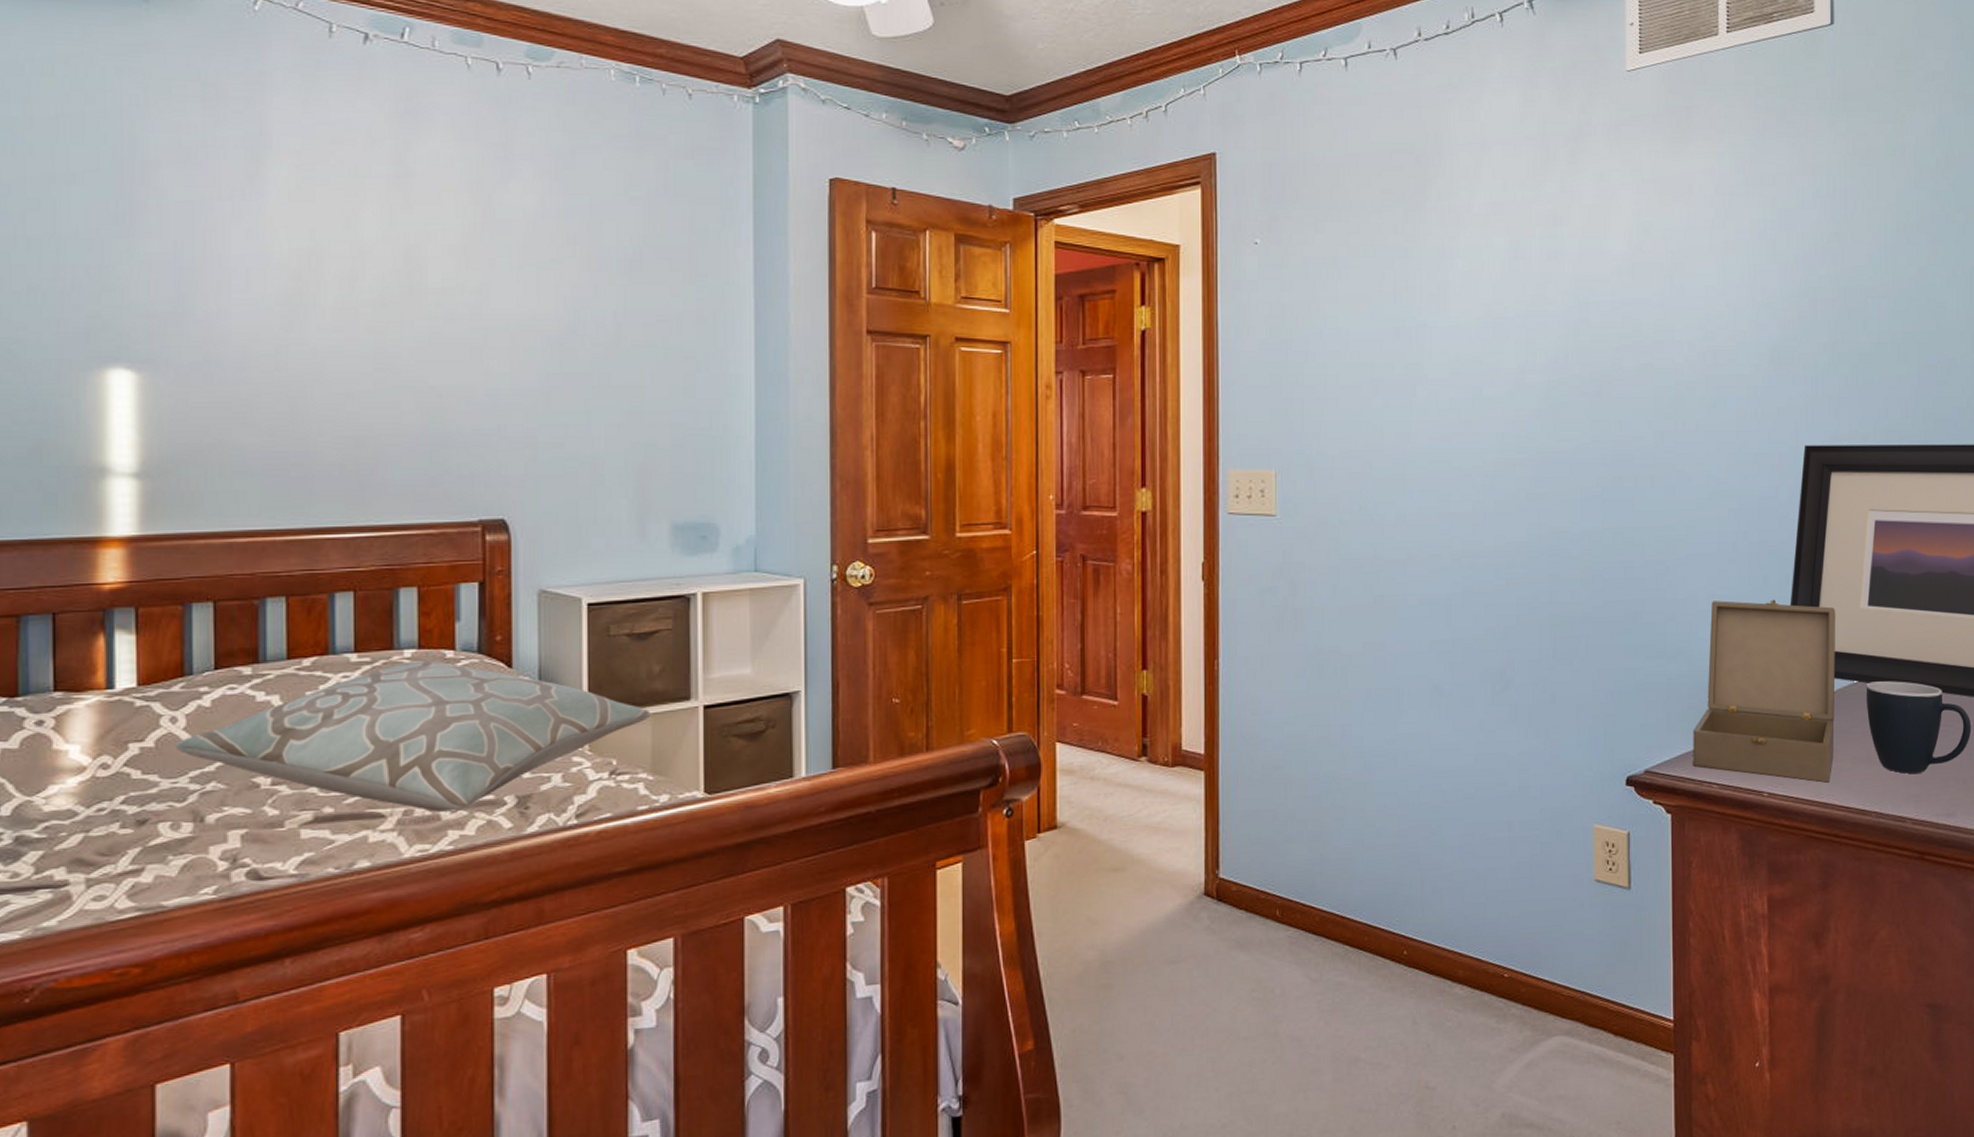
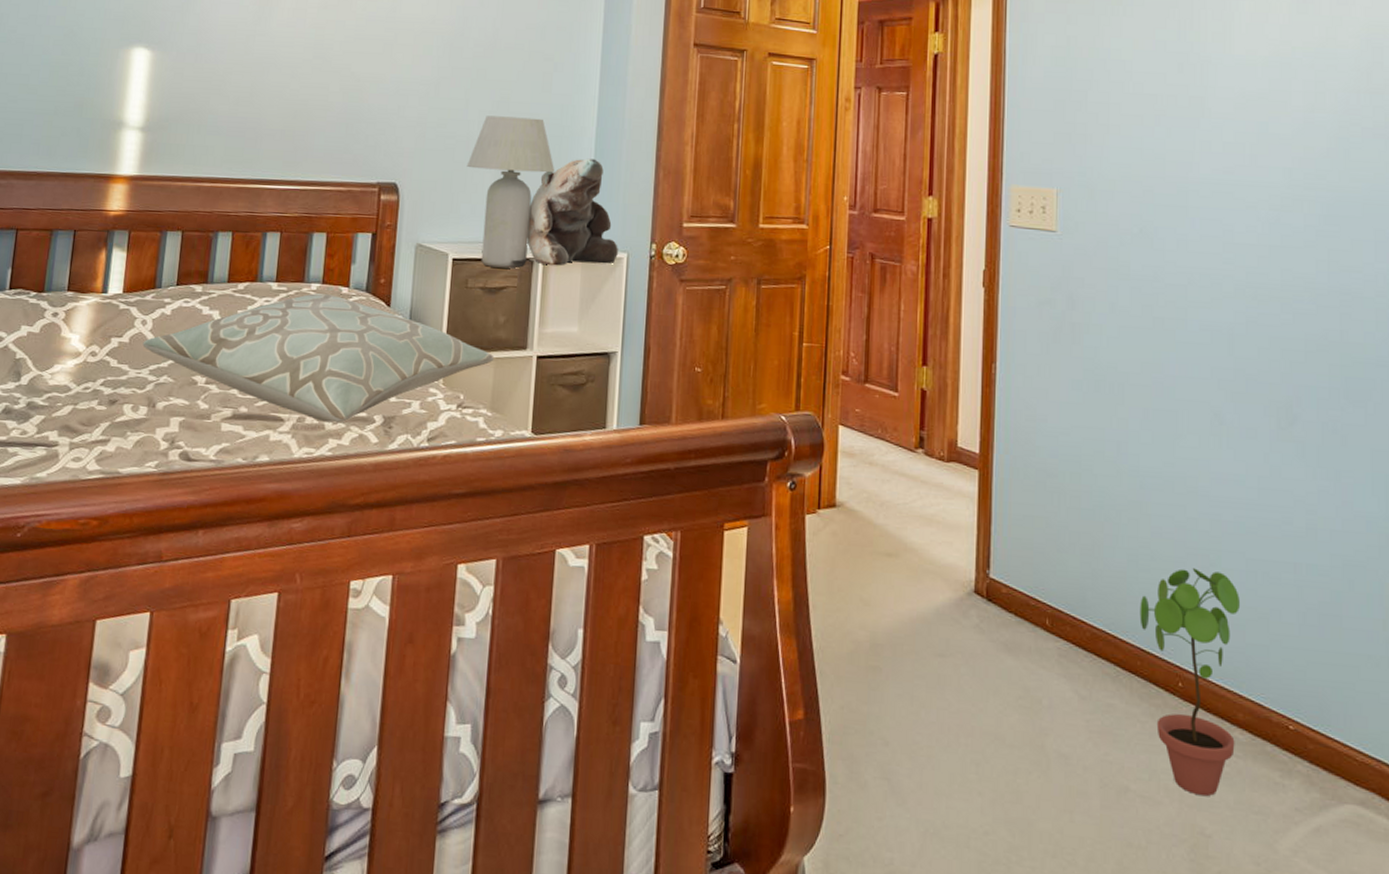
table lamp: none [595,429,708,609] -> present [466,115,555,269]
stuffed animal: none [679,473,793,601] -> present [527,158,618,266]
potted plant: none [1366,840,1459,1053] -> present [1139,568,1240,797]

